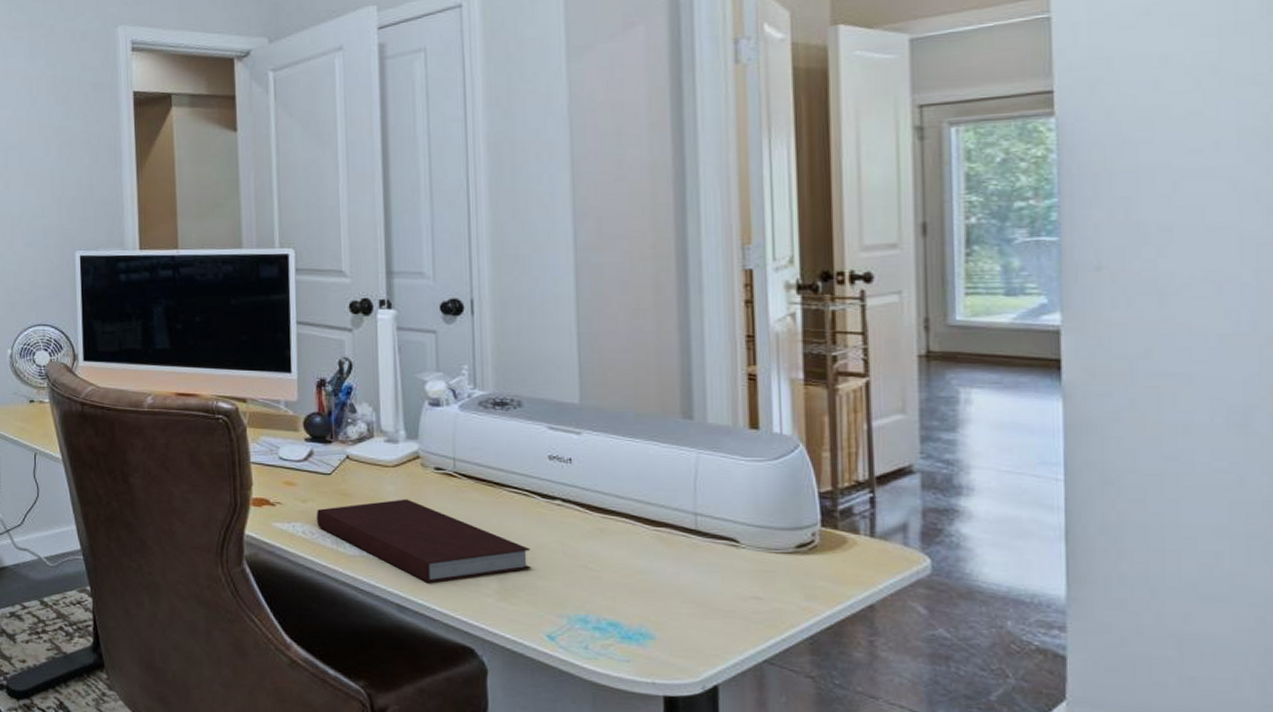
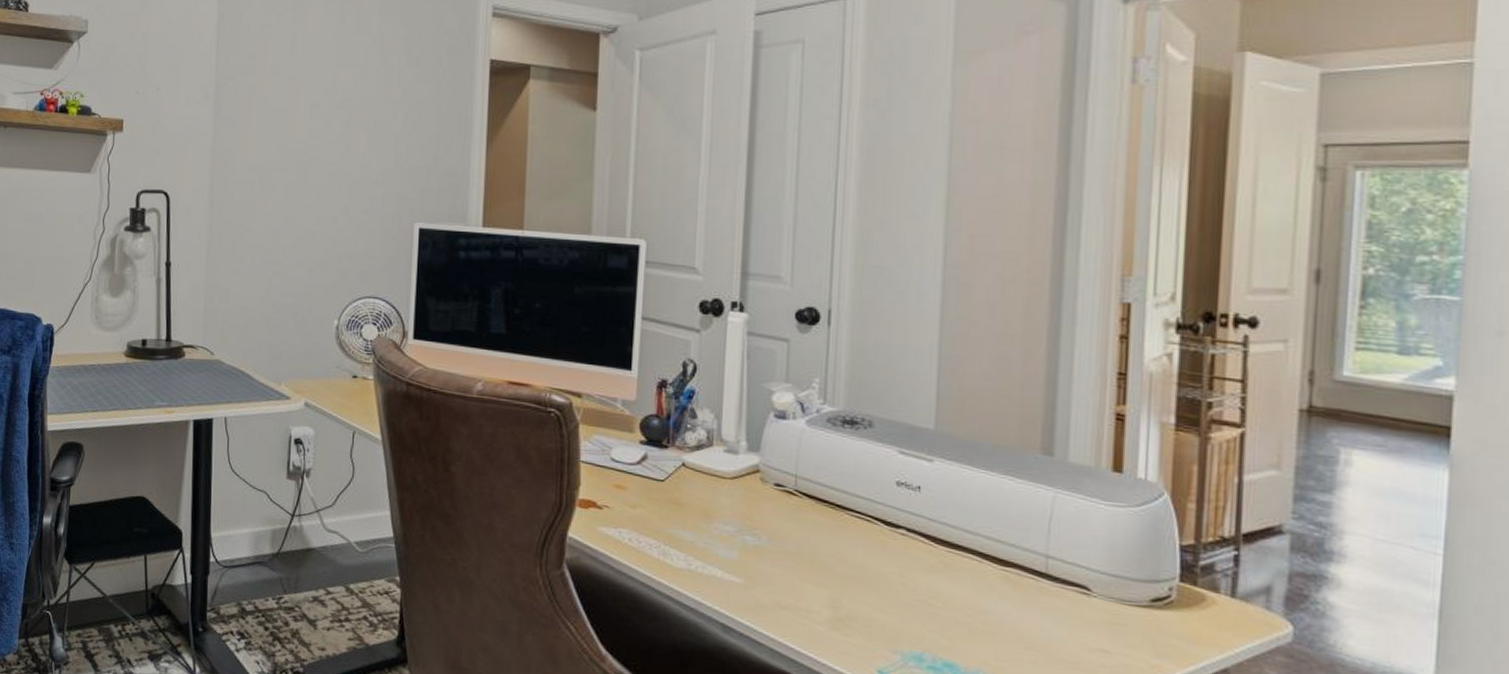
notebook: present [316,499,532,583] -> none [644,513,869,605]

